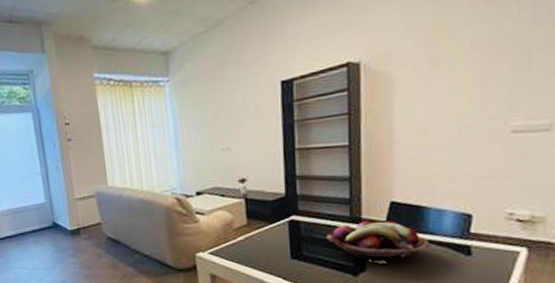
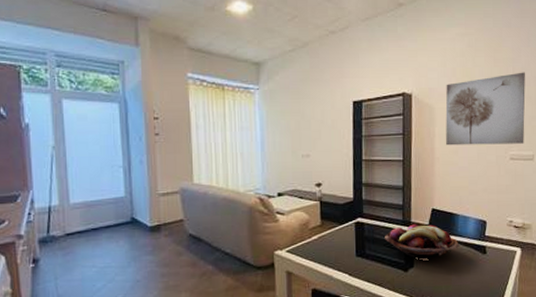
wall art: none [409,9,539,123] -> present [445,72,526,146]

